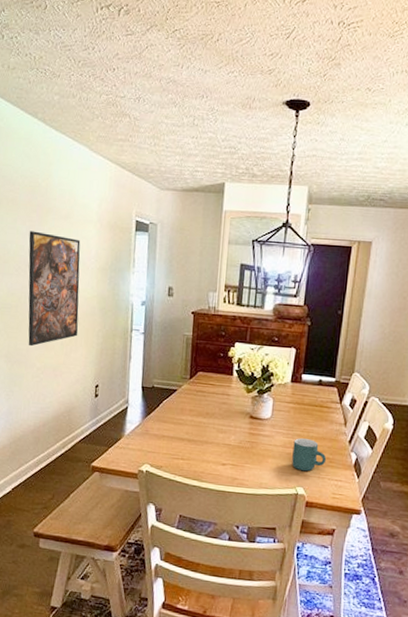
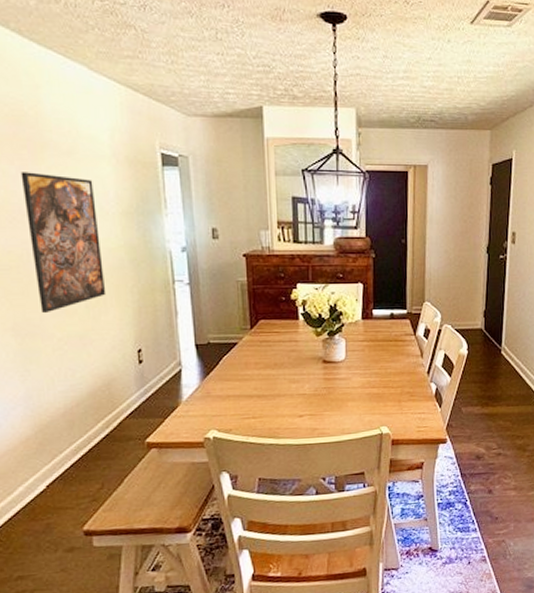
mug: present [292,438,327,472] -> none [372,376,407,410]

